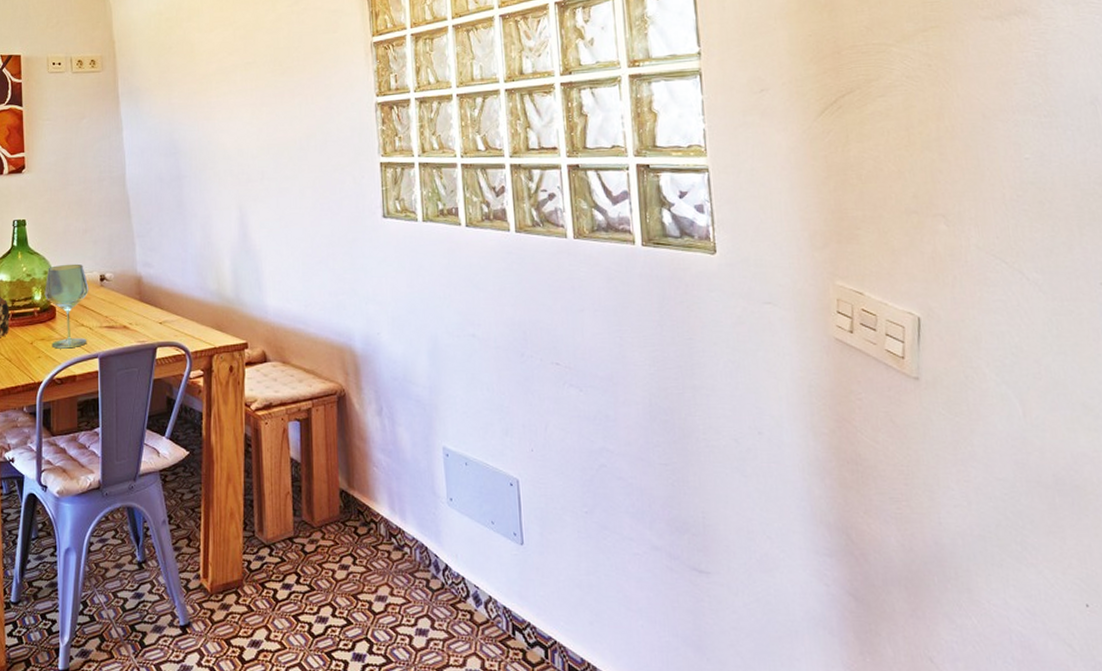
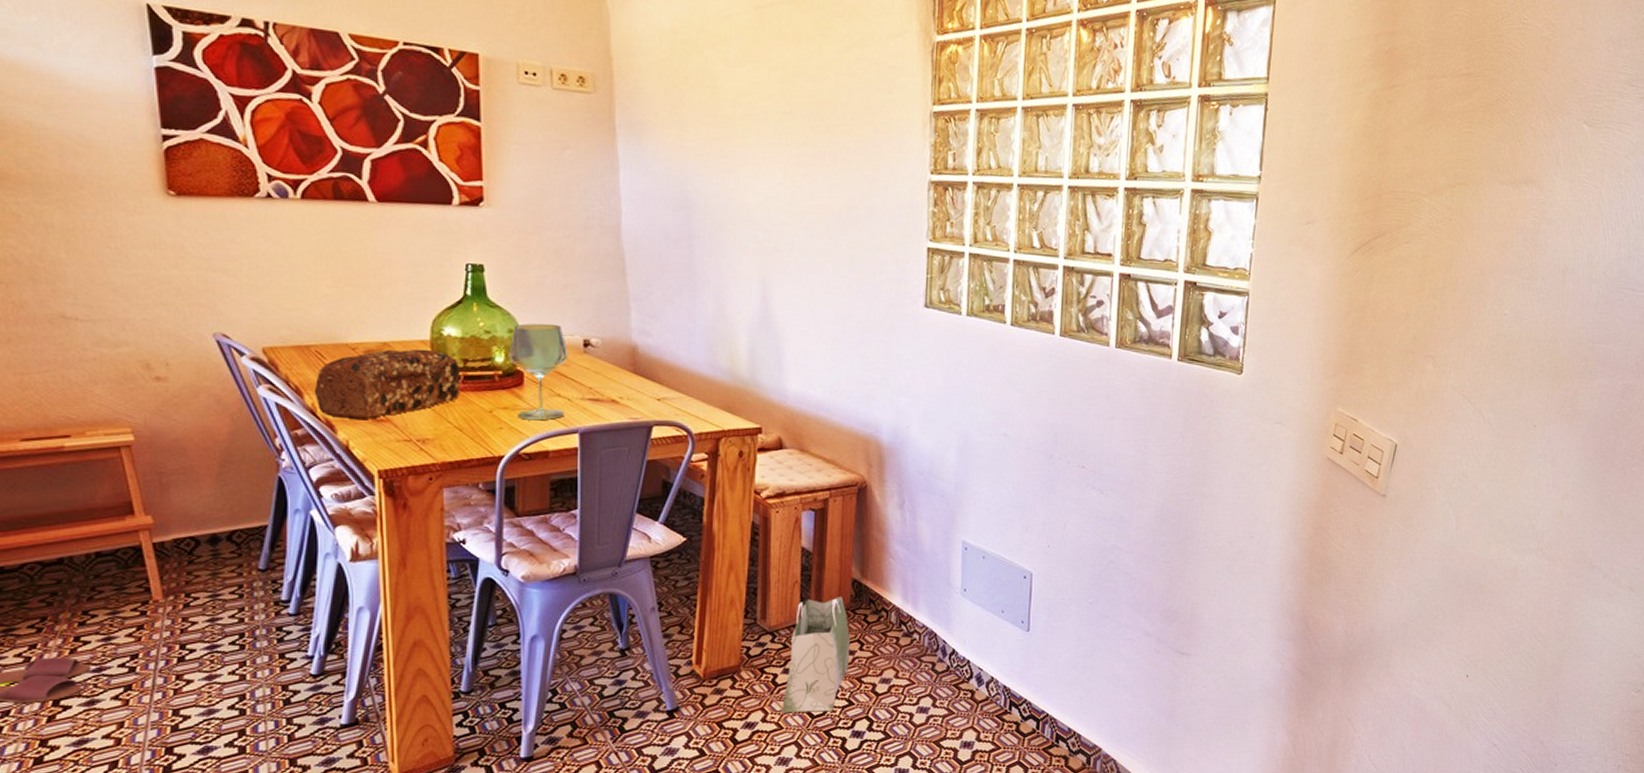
grocery bag: none [284,507,344,632] -> present [782,596,851,713]

